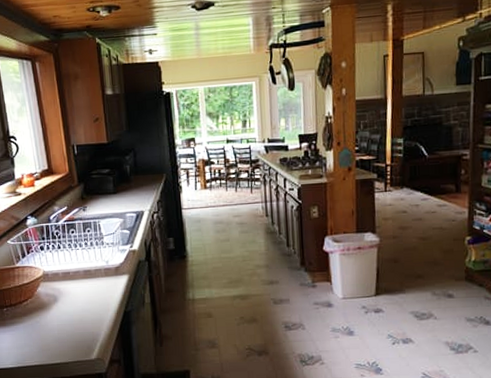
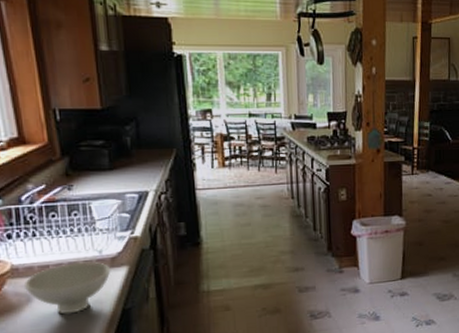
bowl: none [52,270,115,313] -> present [23,261,111,315]

